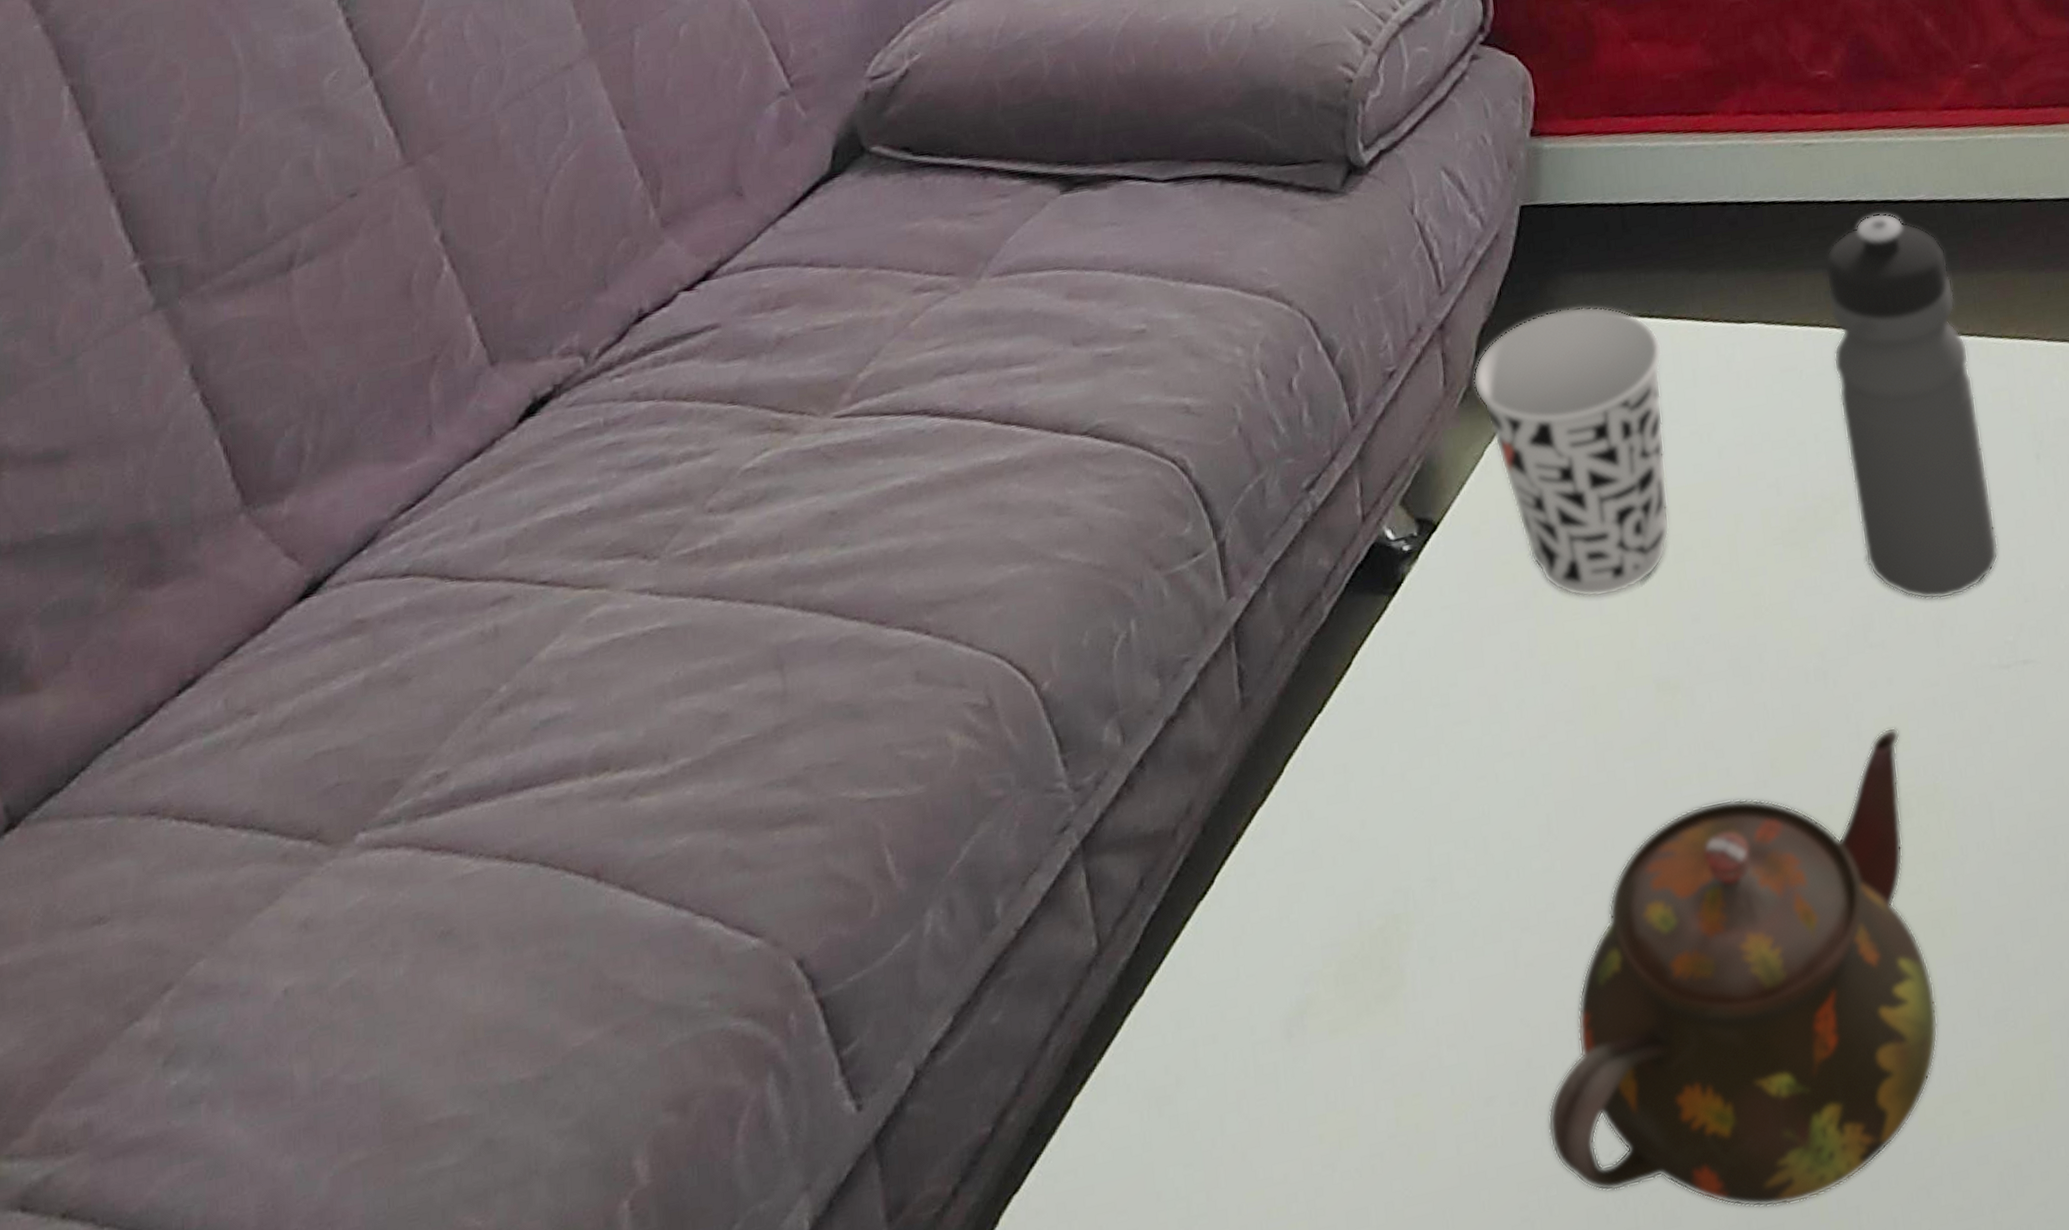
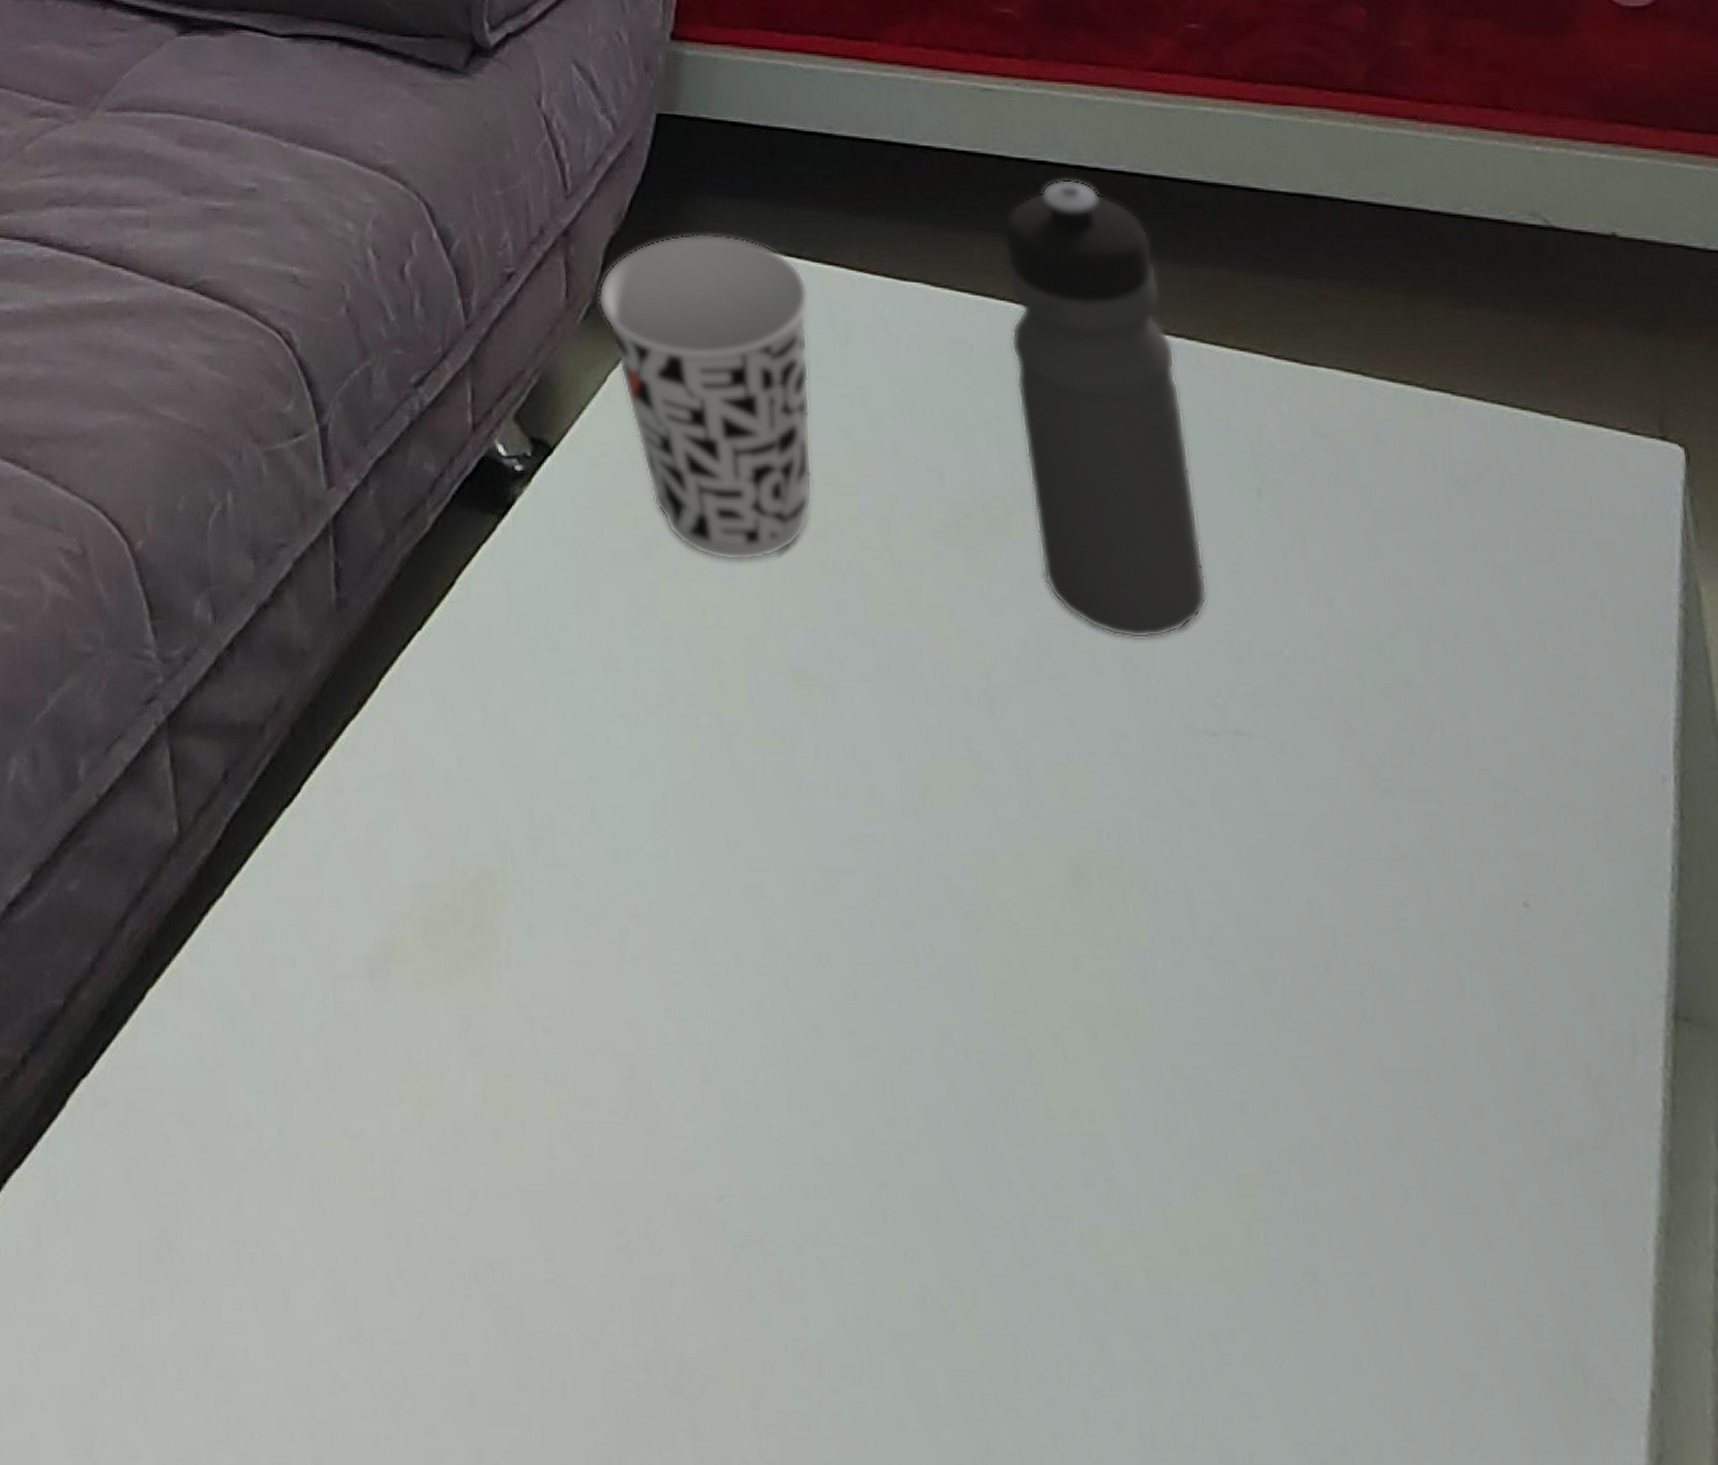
teapot: present [1548,727,1939,1208] -> none [651,777,1118,1313]

